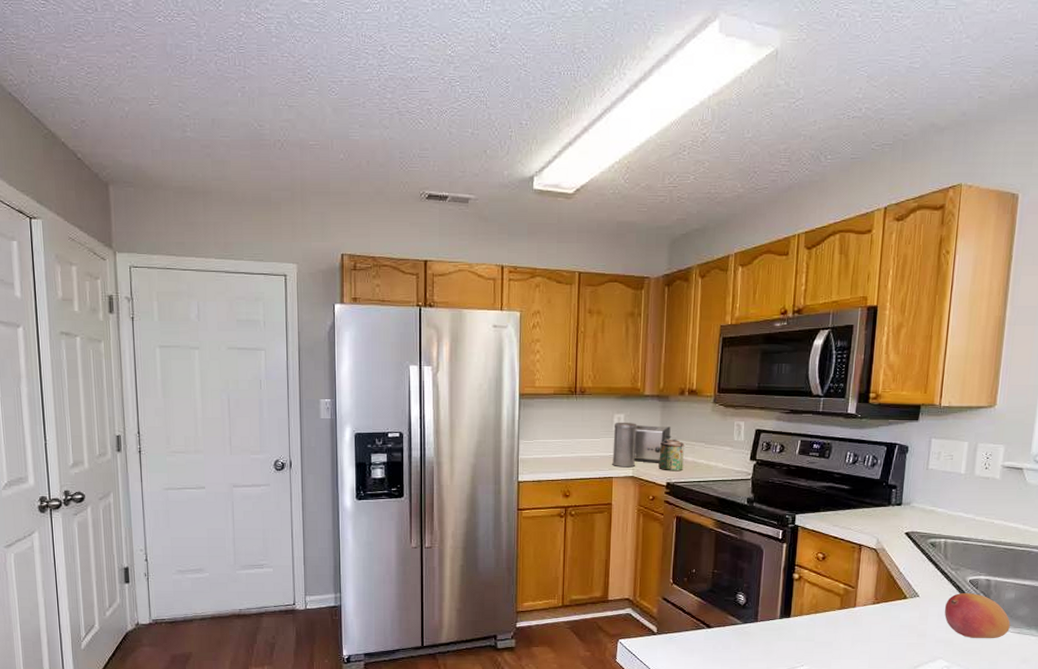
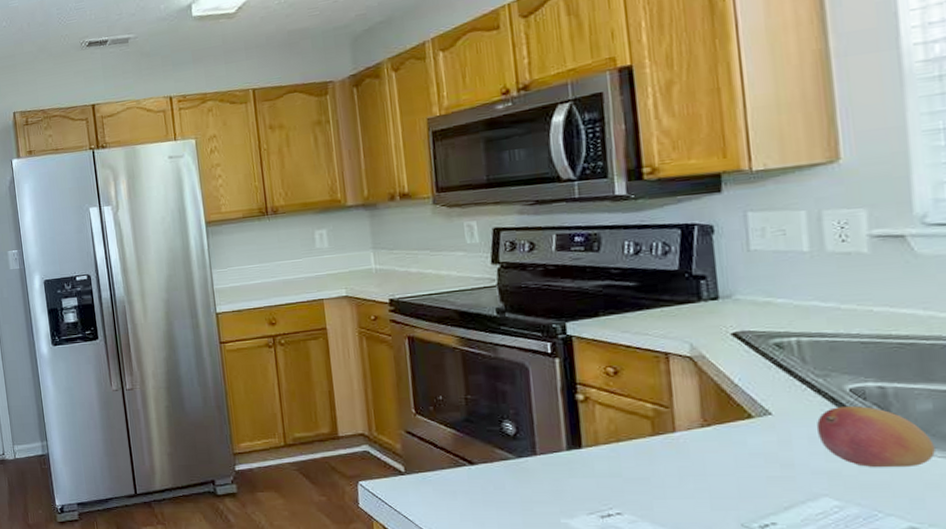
canister: present [612,422,637,468] -> none [316,237,347,288]
toaster: present [634,424,672,463] -> none [342,237,387,280]
canister: present [658,440,684,472] -> none [374,250,407,287]

